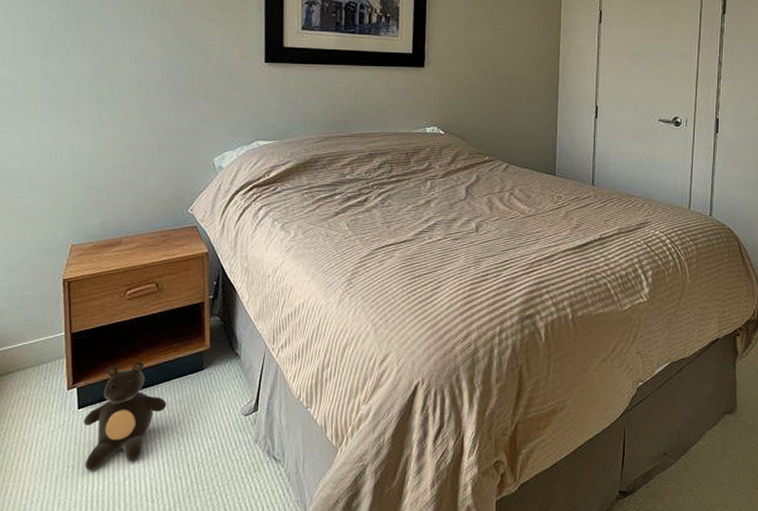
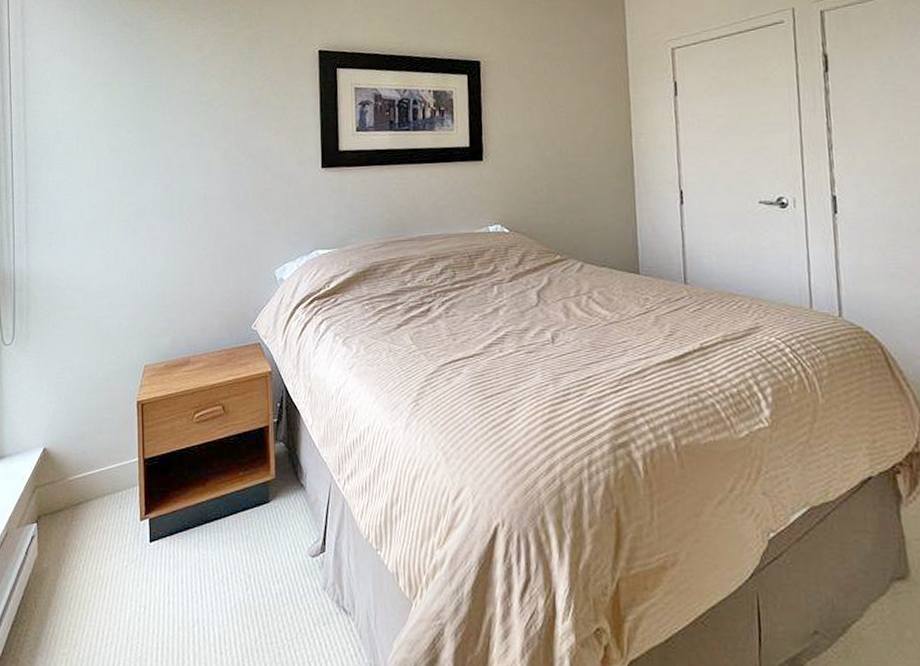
teddy bear: present [84,362,167,471] -> none [155,492,234,614]

